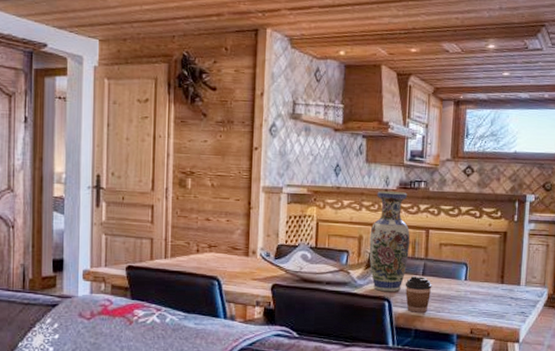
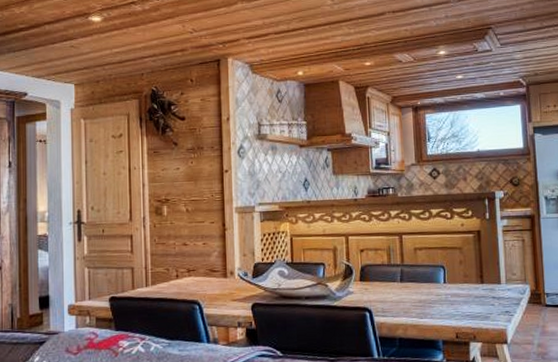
vase: present [369,191,410,292] -> none [344,200,385,302]
coffee cup: present [405,276,432,313] -> none [384,283,412,321]

